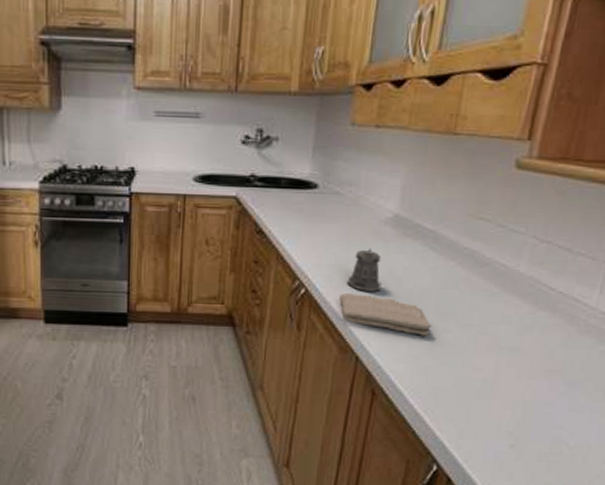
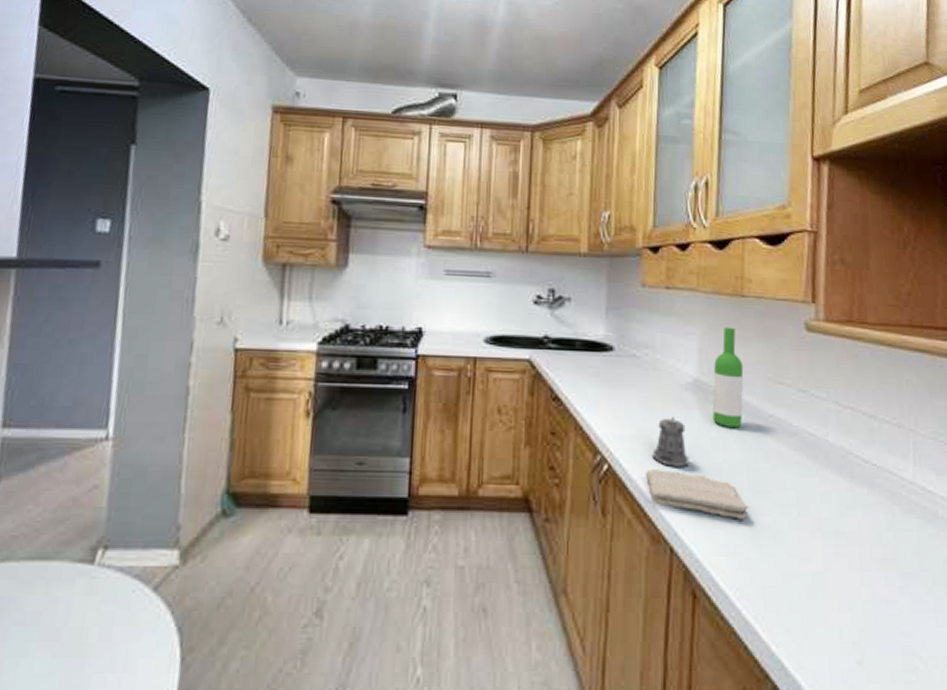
wine bottle: none [408,165,446,258] -> present [712,327,744,427]

